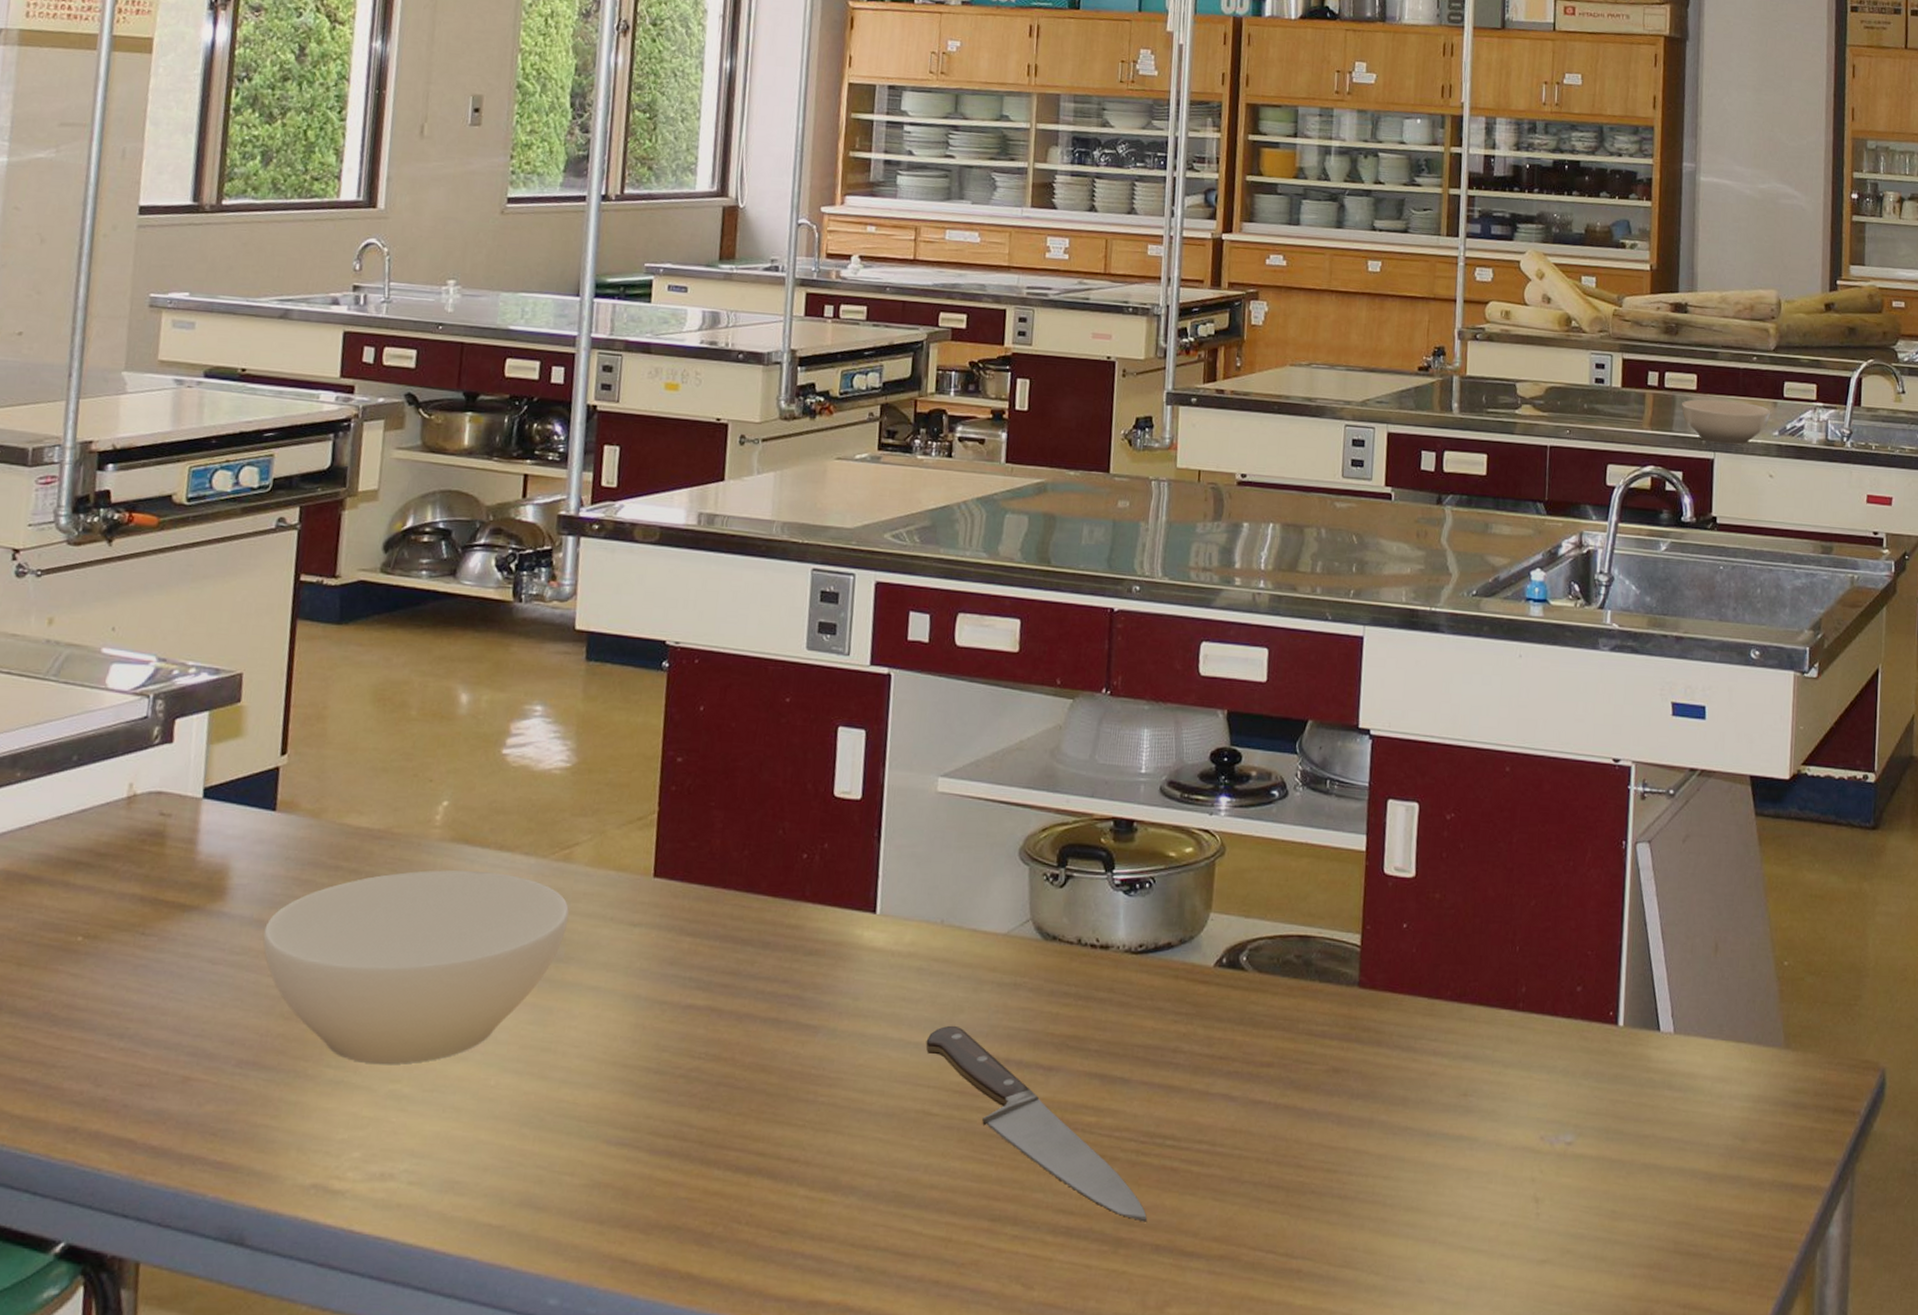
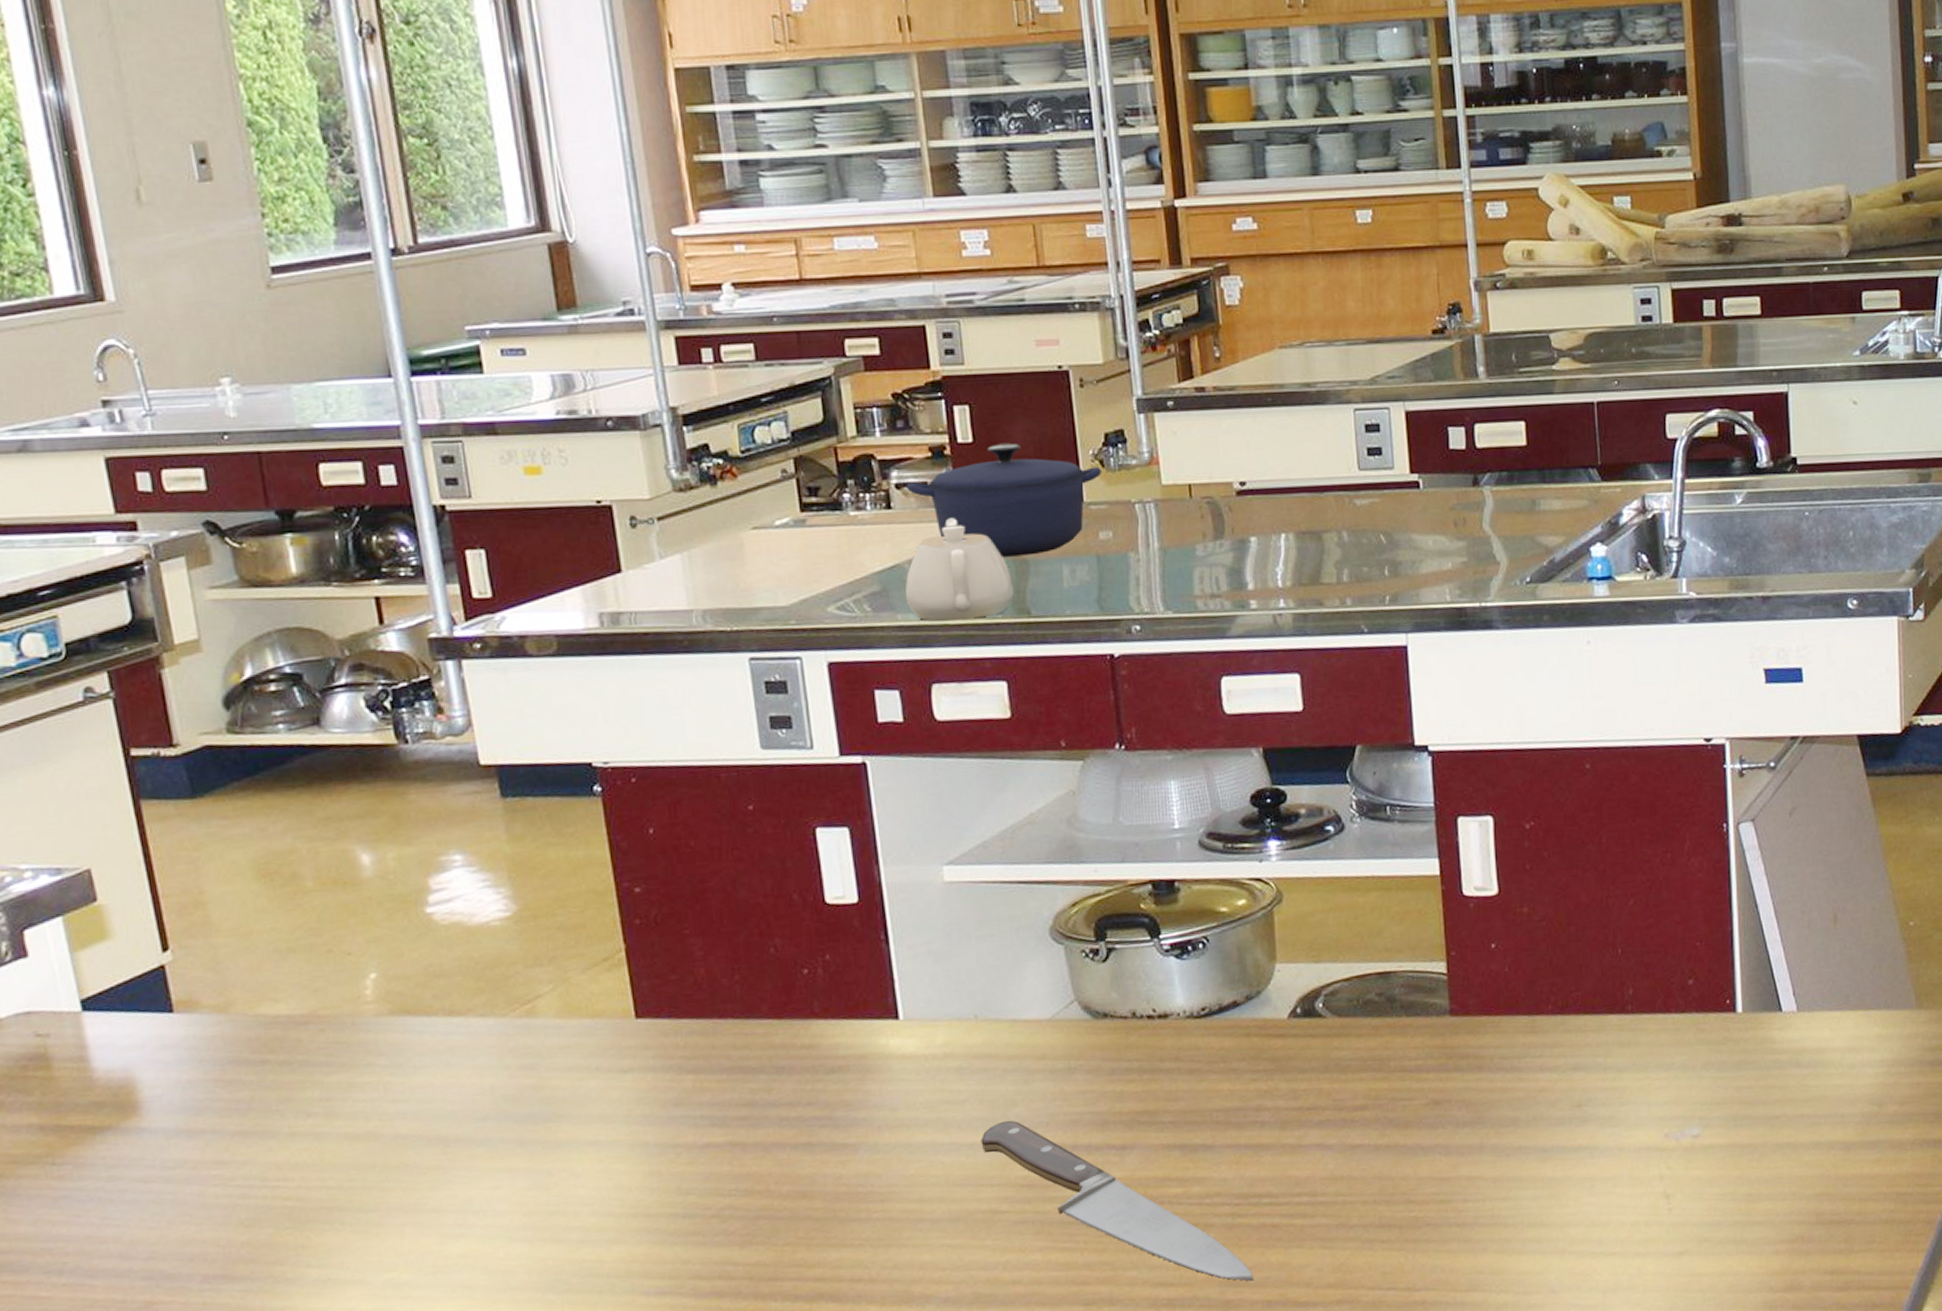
bowl: present [263,870,570,1064] -> none [195,1040,548,1258]
teapot: none [949,472,1041,562] -> present [904,518,1015,622]
cooking pot: none [967,414,1129,513] -> present [906,442,1102,557]
bowl: present [1681,399,1771,445] -> none [1744,322,1849,373]

